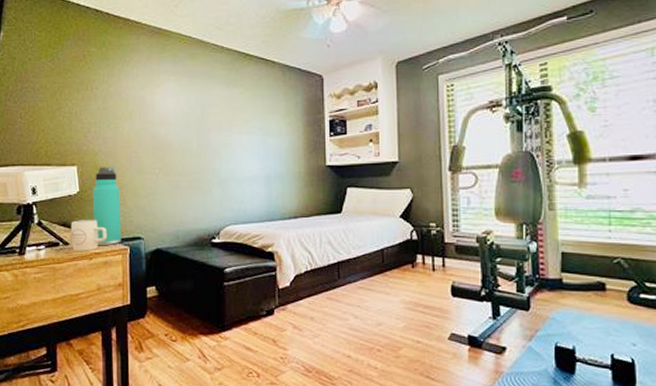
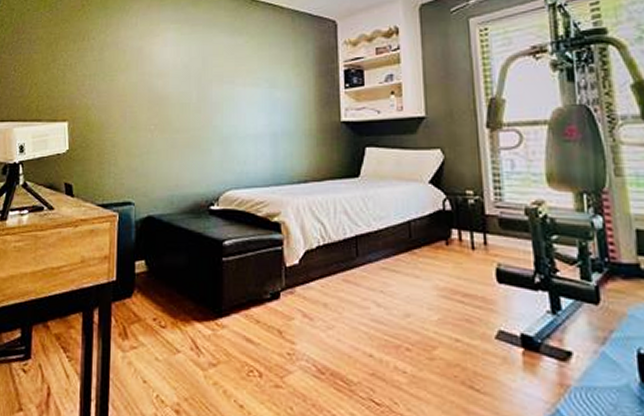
mug: present [70,220,108,251] -> none [56,182,96,217]
thermos bottle: present [92,167,122,246] -> none [82,123,112,212]

